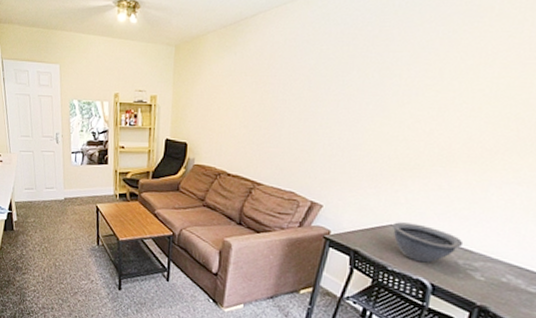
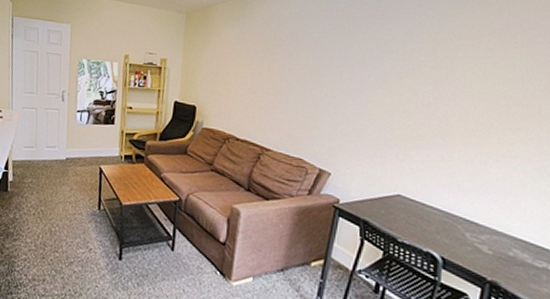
bowl: present [392,222,464,263] -> none [399,192,469,235]

